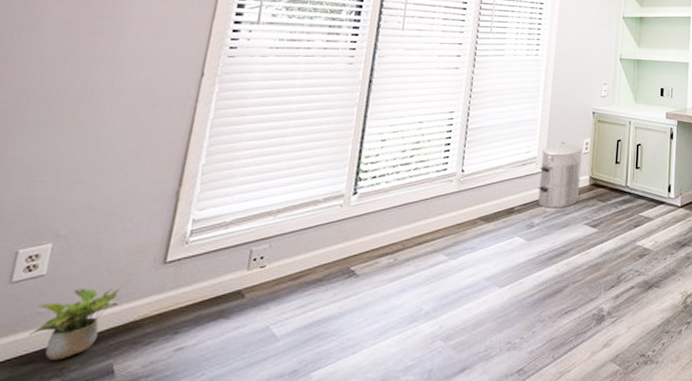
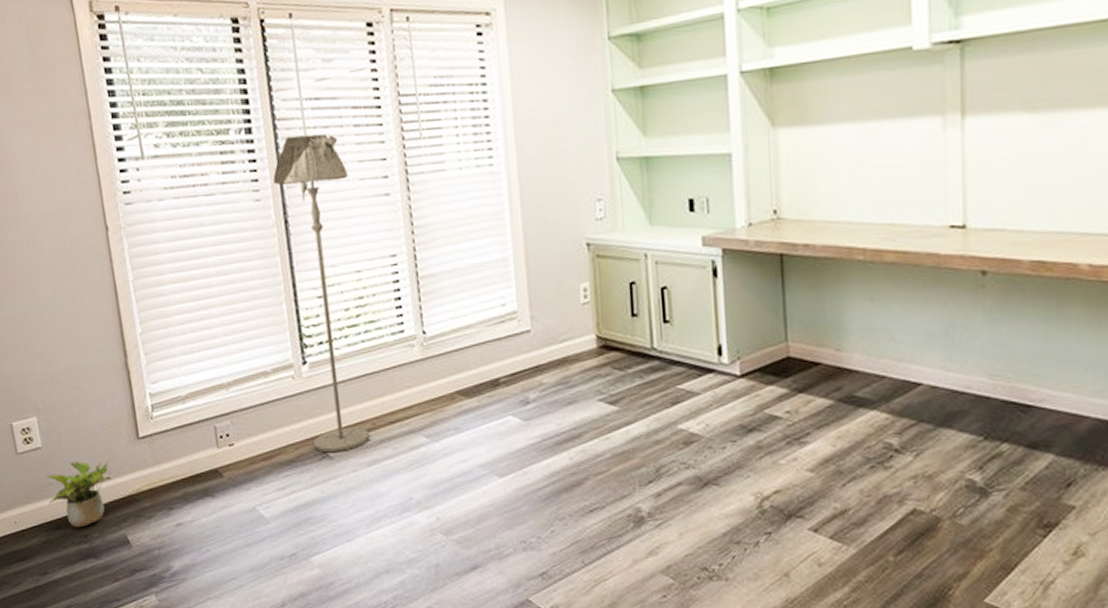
floor lamp: none [343,21,431,272] -> present [273,133,370,453]
waste bin: present [538,141,583,209] -> none [523,288,584,380]

